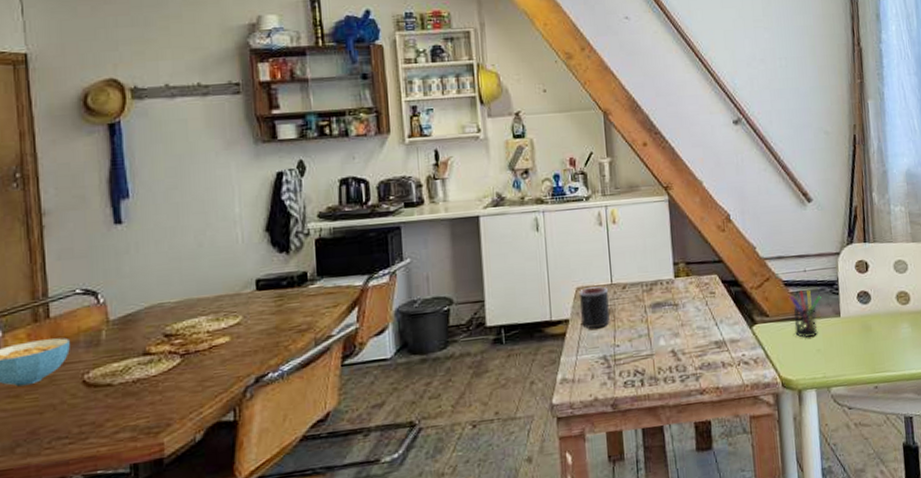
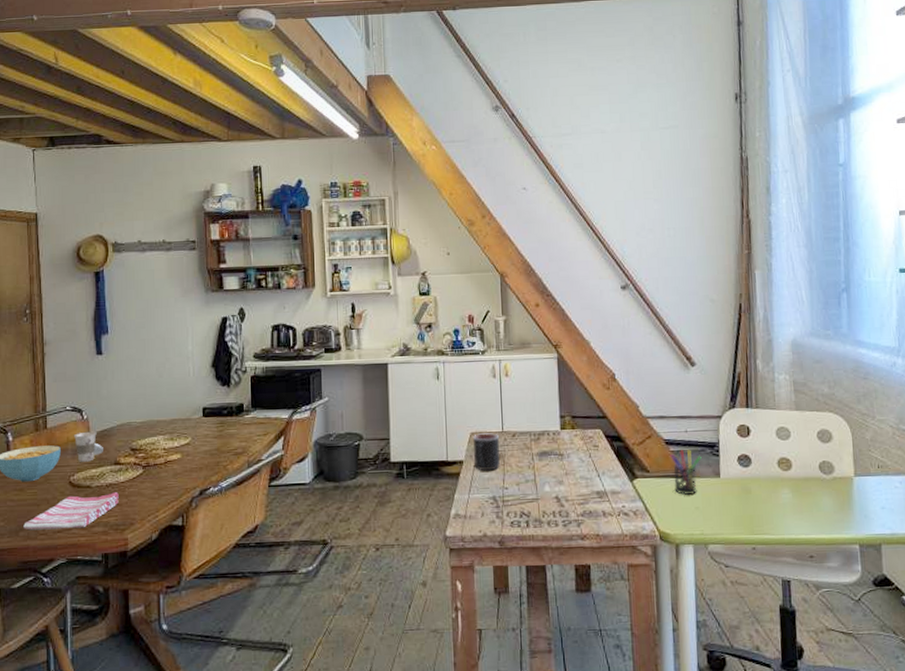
dish towel: none [21,388,150,445] -> present [23,492,119,530]
cup: none [86,317,127,356] -> present [73,431,103,462]

